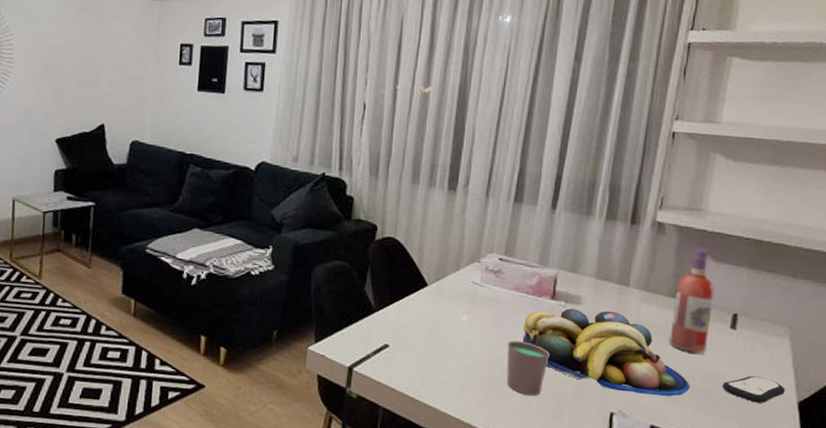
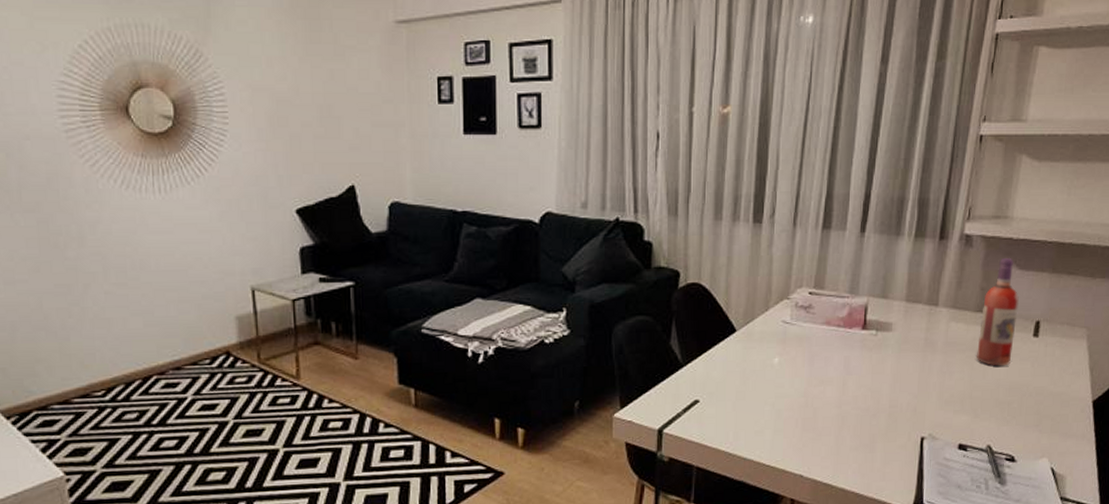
cup: present [506,340,549,396] -> none [819,377,862,432]
fruit bowl: present [522,308,690,397] -> none [834,334,996,415]
remote control: present [722,375,785,403] -> none [1025,381,1082,407]

